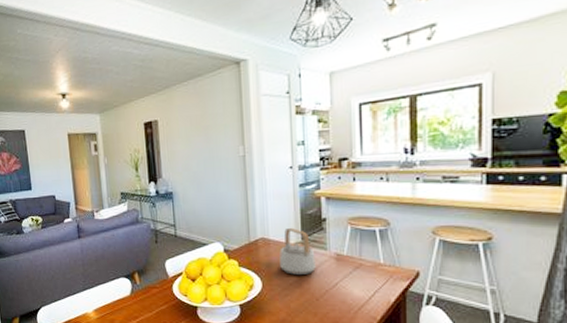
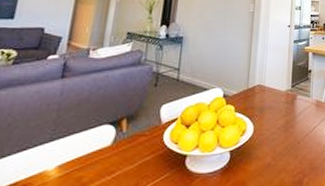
teapot: present [279,227,316,275] -> none [271,76,301,119]

